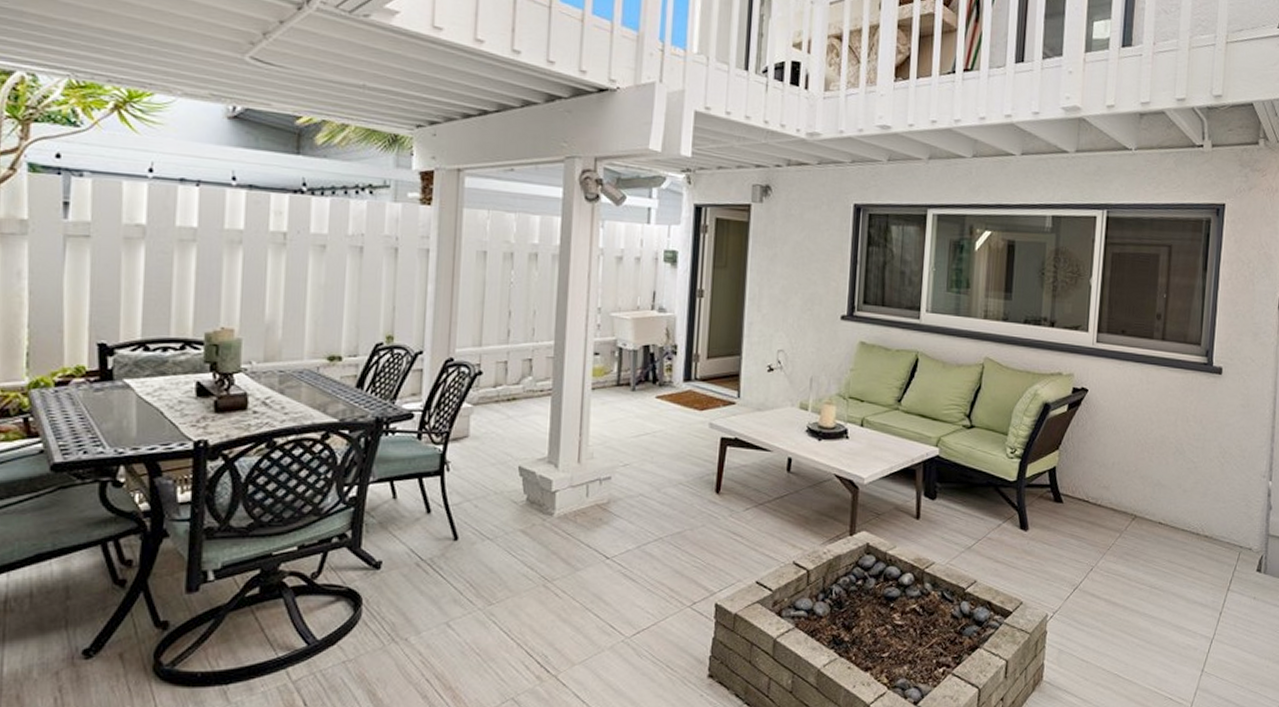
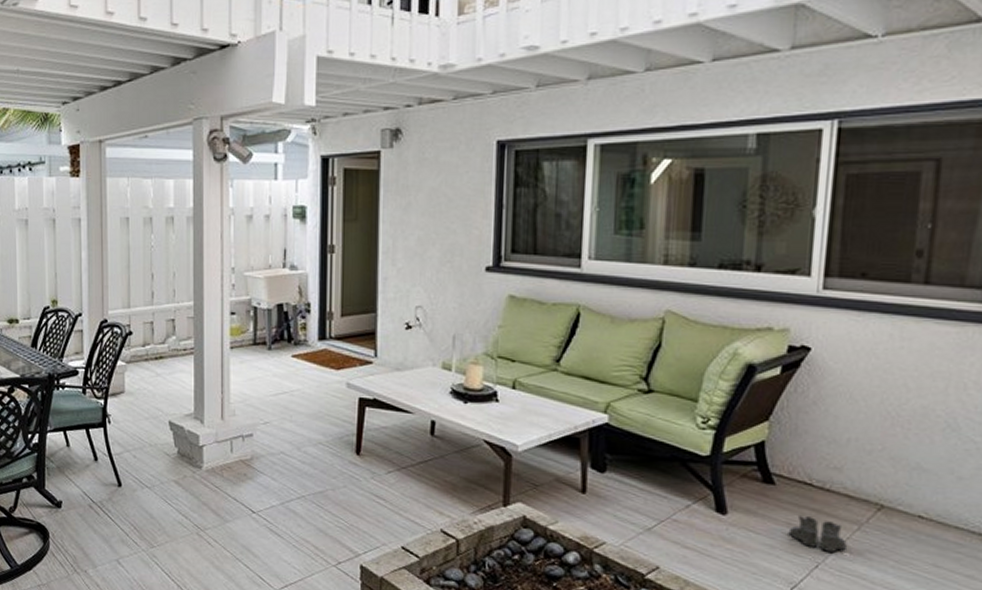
boots: none [1072,528,1112,556] -> present [788,516,847,552]

